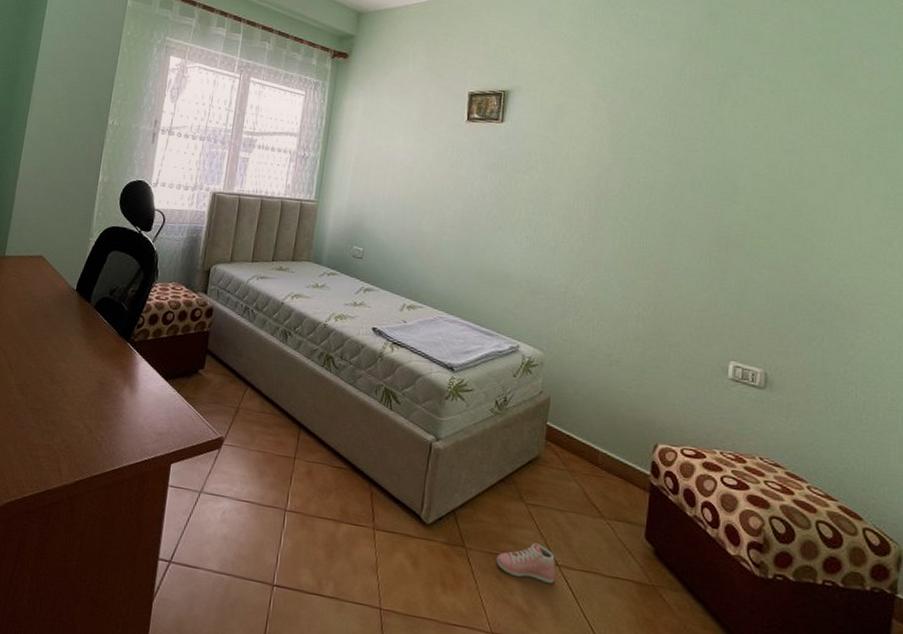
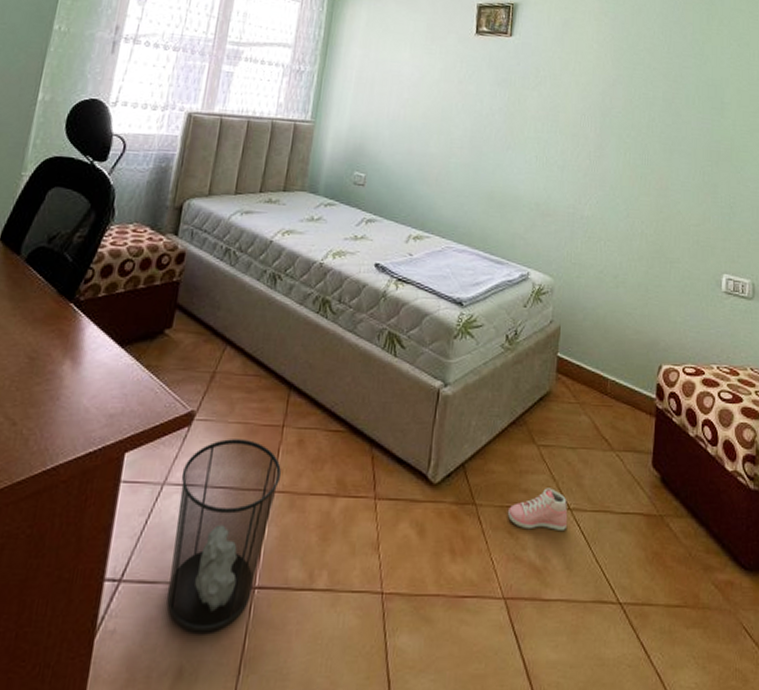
waste bin: none [205,463,293,615] -> present [167,439,281,635]

